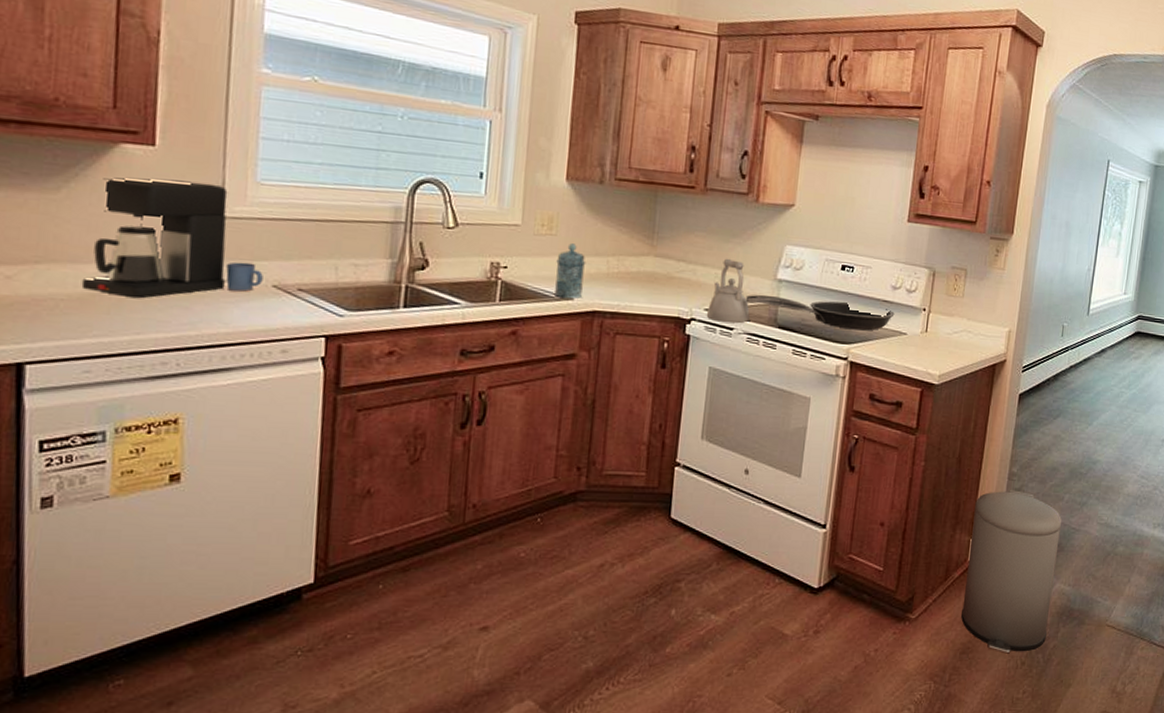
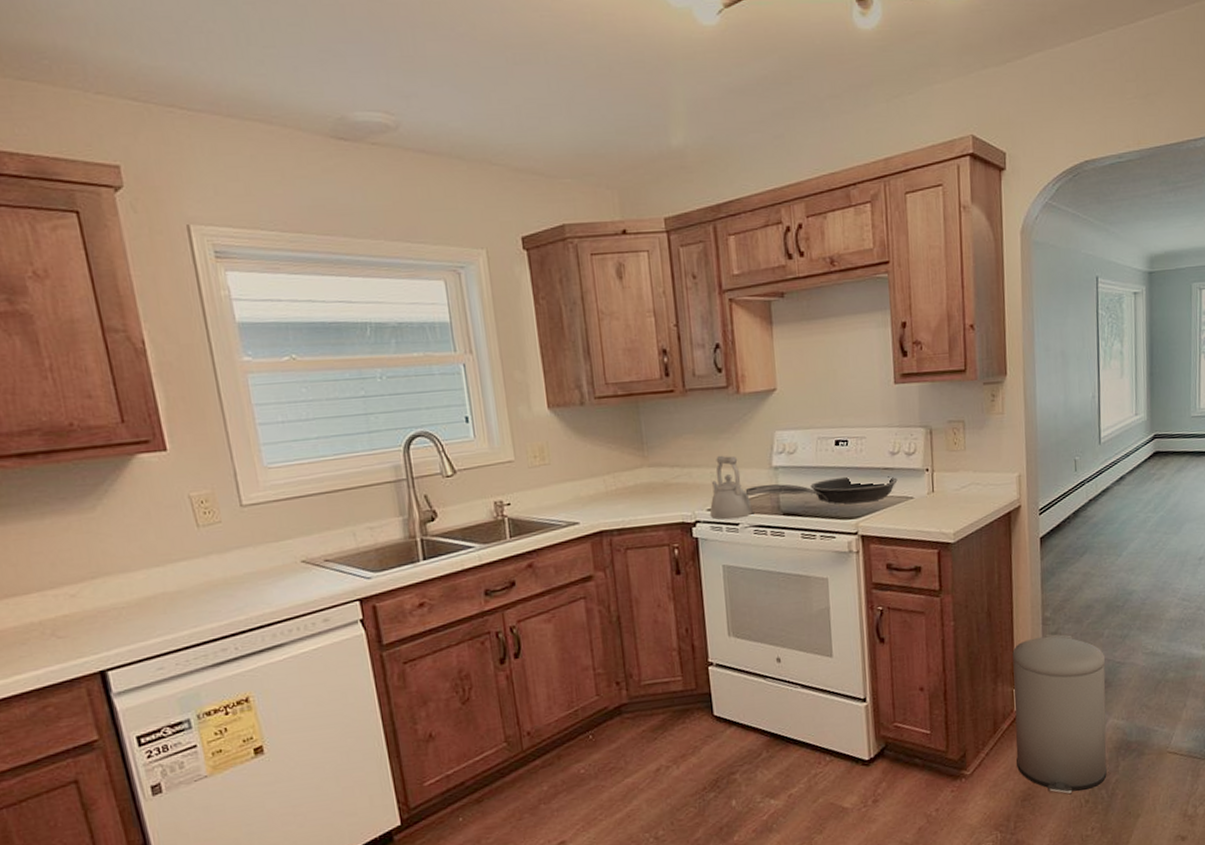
coffee maker: present [81,177,228,298] -> none [130,477,260,596]
mug: present [226,262,263,293] -> none [256,543,292,574]
canister: present [555,243,586,299] -> none [555,469,586,525]

